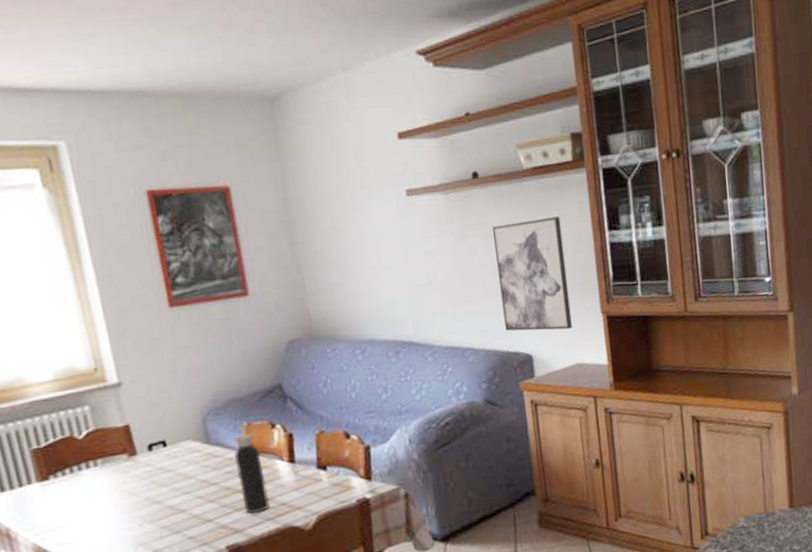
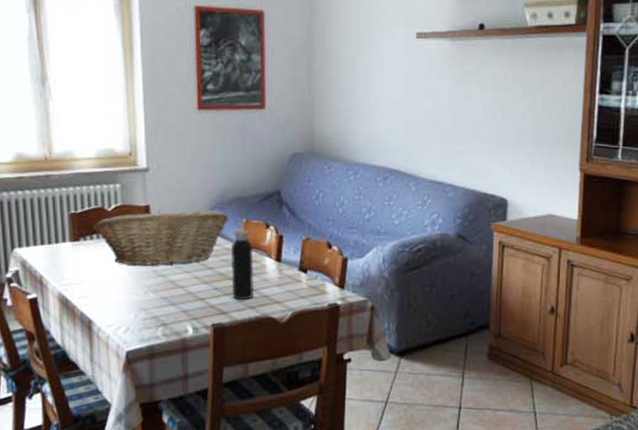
fruit basket: none [63,418,227,497] -> present [93,209,229,266]
wall art: present [491,216,573,331] -> none [487,74,555,181]

